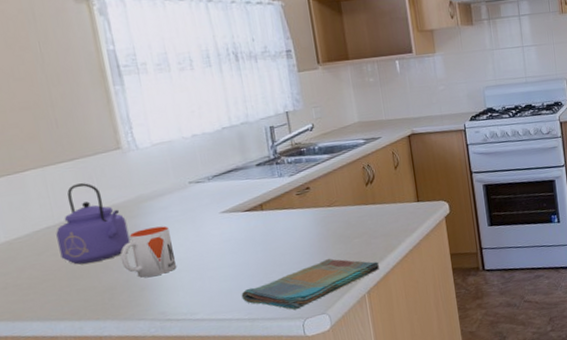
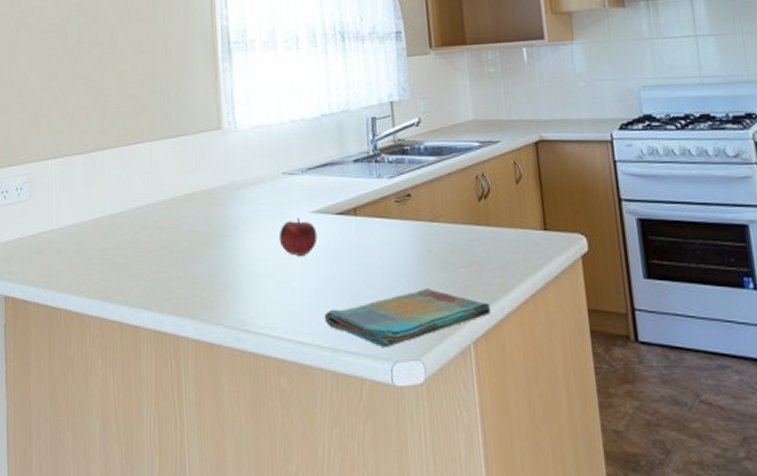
kettle: present [56,183,131,265] -> none [153,162,219,250]
mug: present [120,226,177,278] -> none [207,219,261,275]
fruit: none [191,219,229,251] -> present [279,218,318,256]

